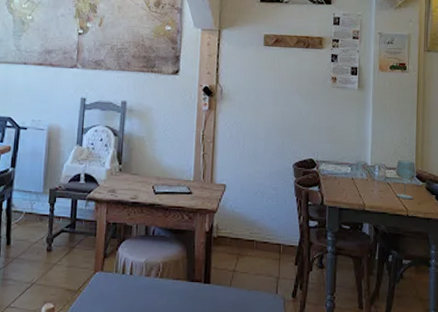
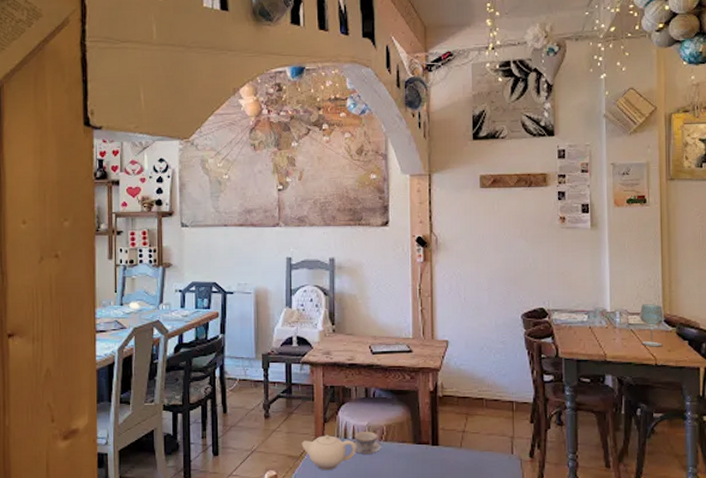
teapot: none [80,269,133,305] -> present [301,434,356,471]
teacup: none [128,268,157,290] -> present [351,432,382,454]

